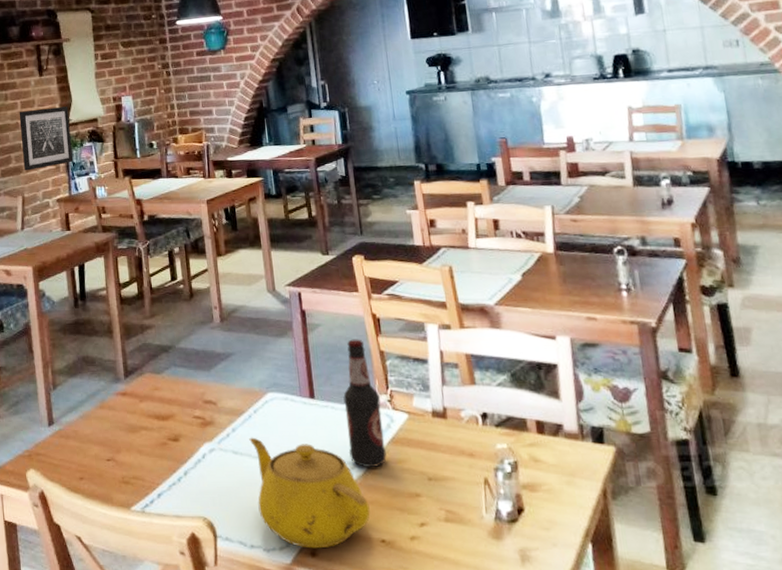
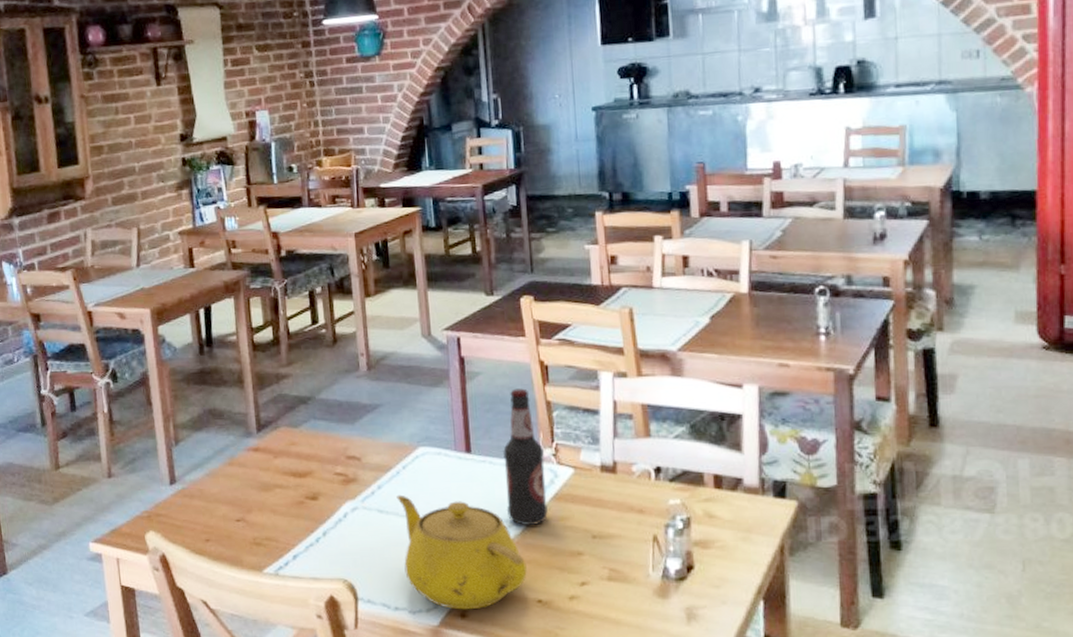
wall art: present [19,106,73,171] -> none [132,122,197,199]

